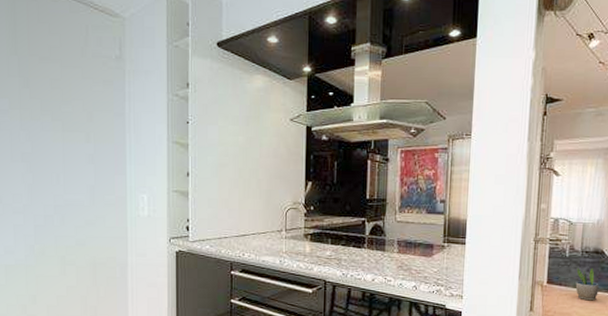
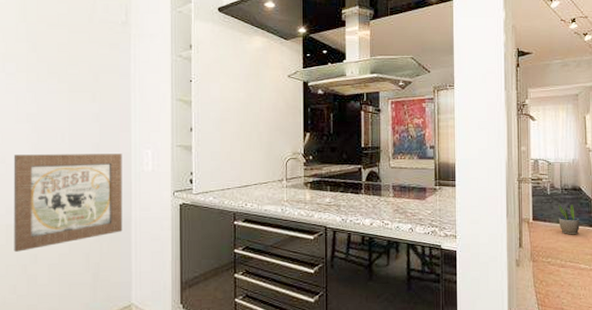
wall art: none [10,195,119,292] -> present [13,154,123,252]

